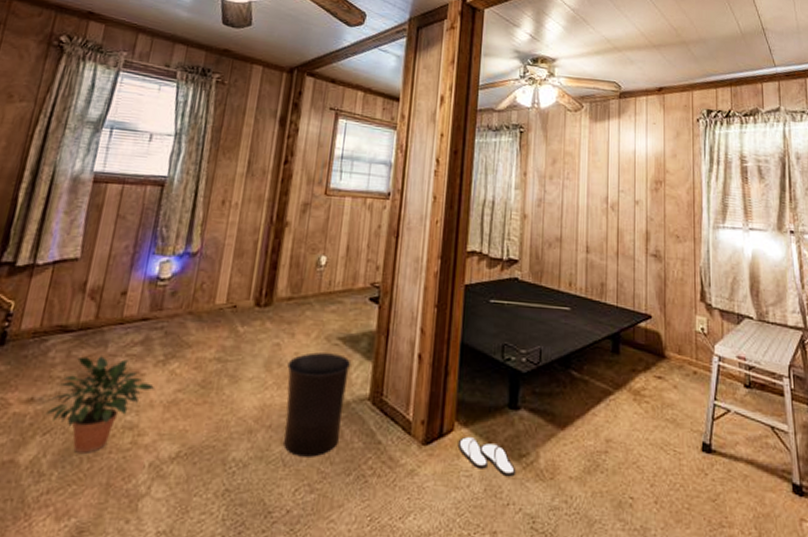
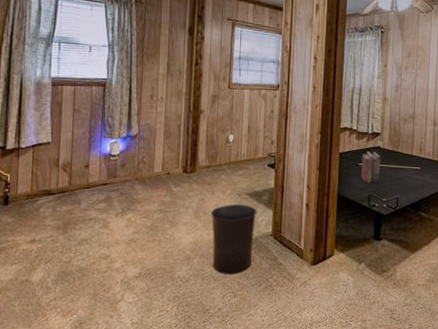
potted plant: present [44,354,156,453] -> none [43,209,119,275]
slippers: present [459,437,517,476] -> none [338,259,380,284]
books: none [493,284,519,329] -> present [361,152,381,184]

